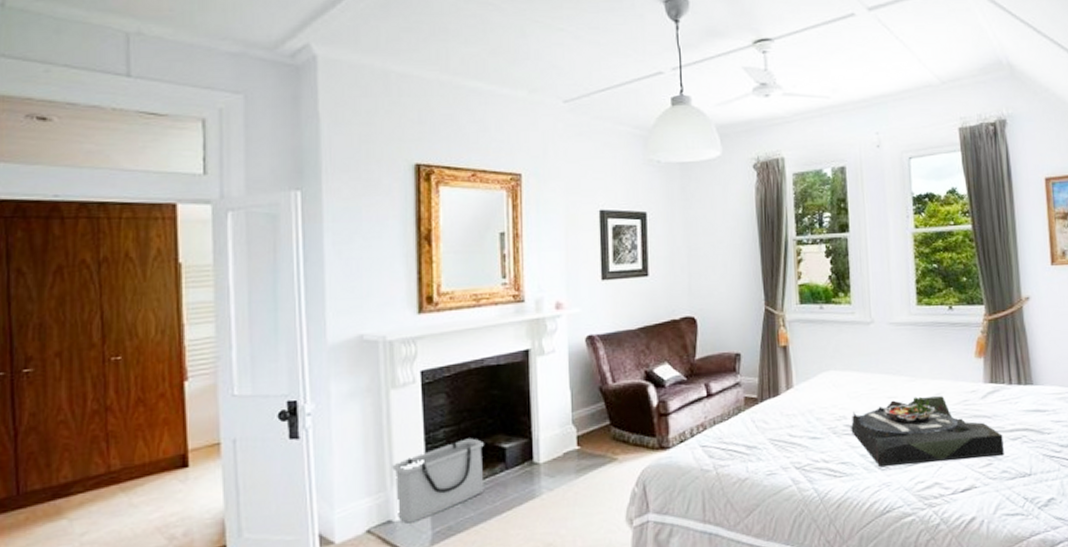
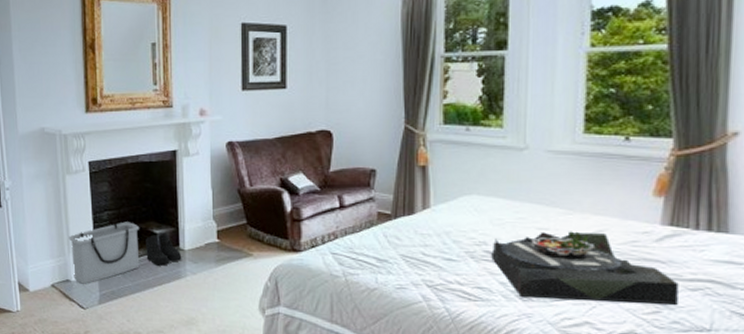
boots: none [492,445,537,487] -> present [146,232,182,266]

